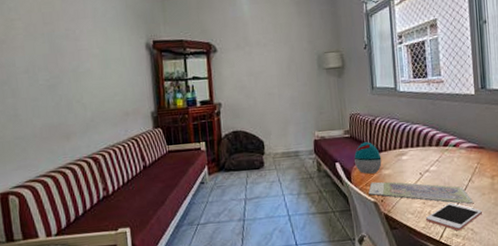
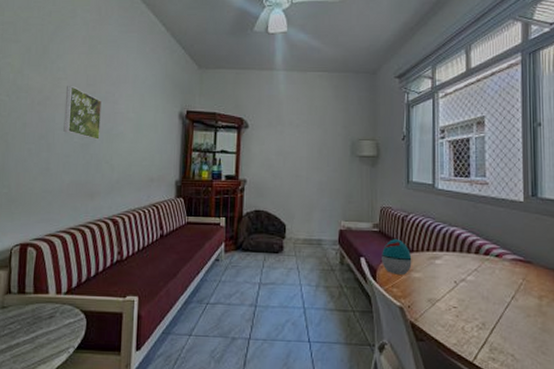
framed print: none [22,25,67,81] -> present [63,85,103,141]
cash: present [368,182,474,205] -> none [394,284,517,326]
cell phone: present [425,203,482,231] -> none [457,320,526,355]

